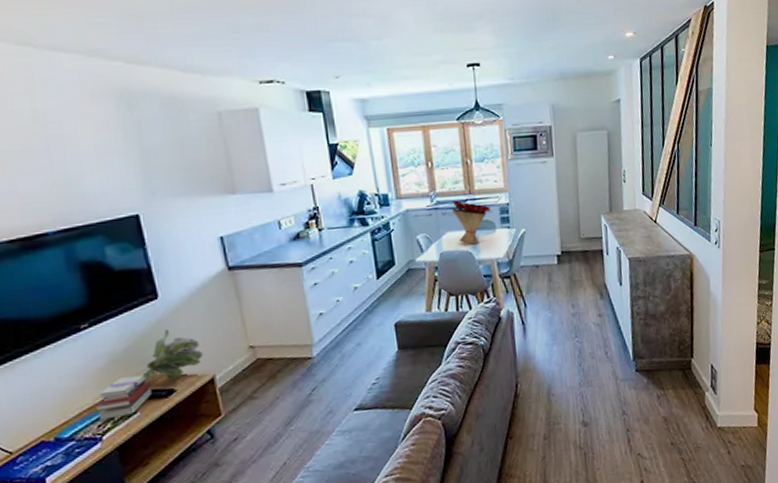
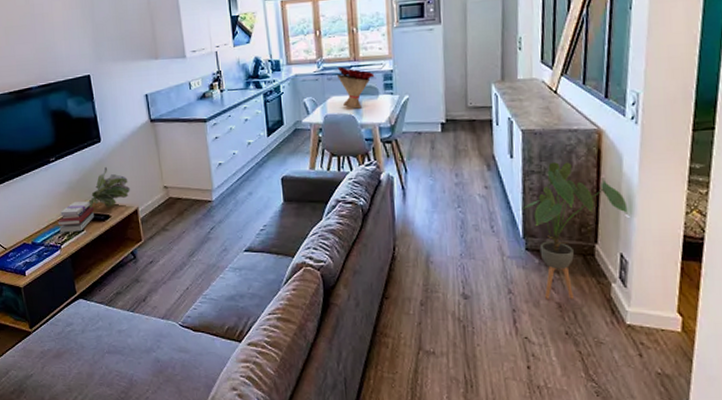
house plant: none [631,285,716,415] -> present [522,162,628,299]

